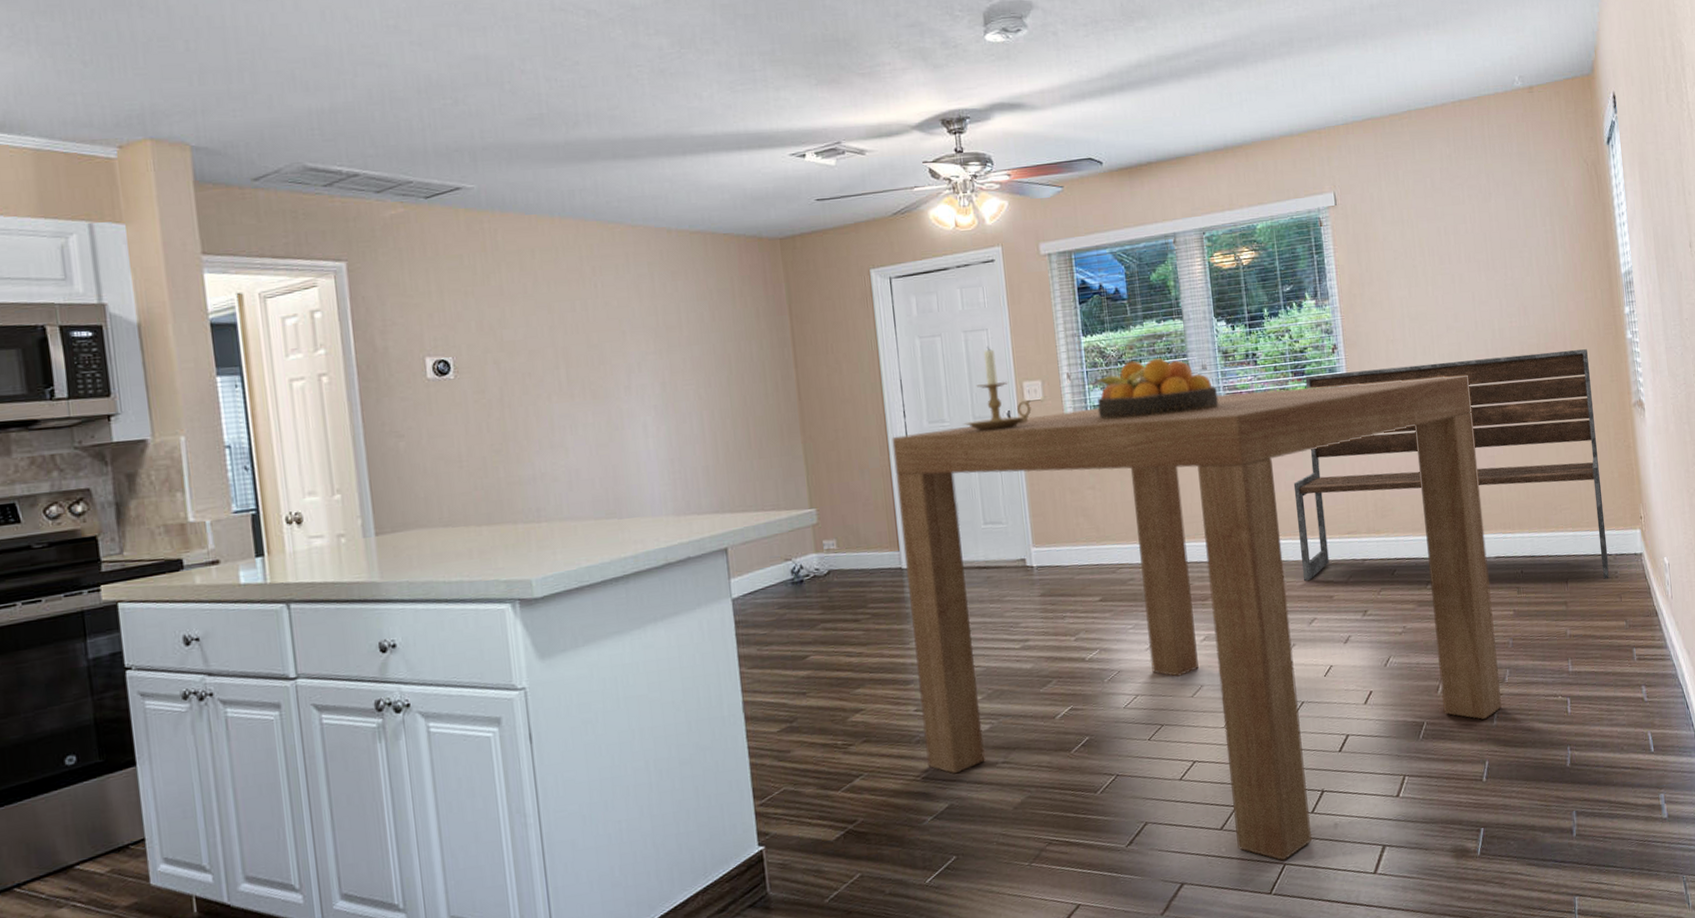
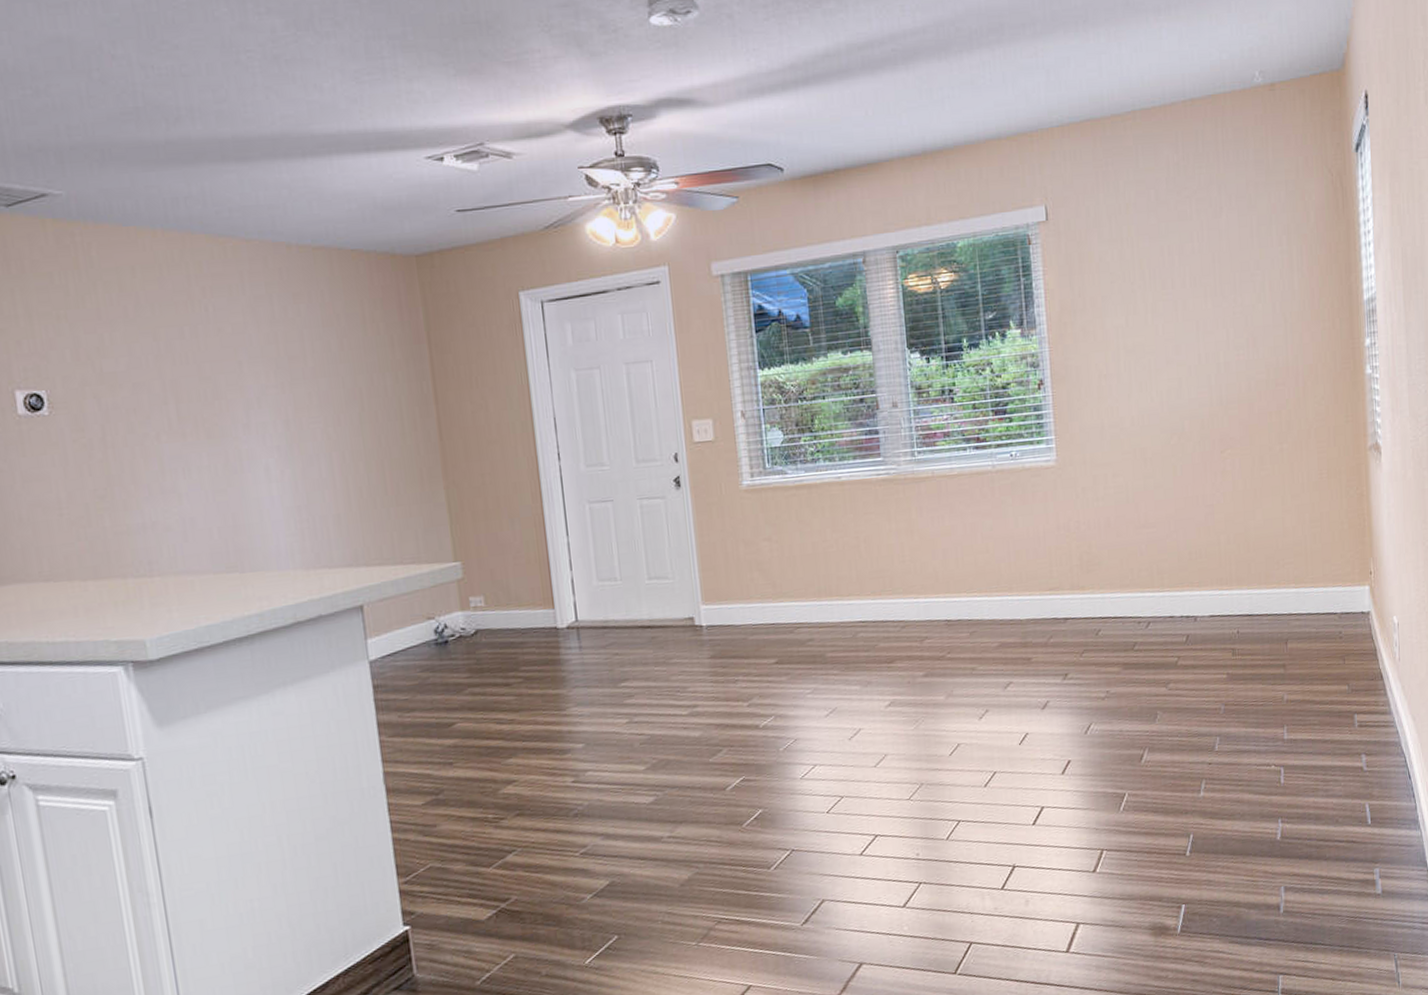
table: present [892,375,1502,861] -> none [545,414,1210,940]
candle holder: present [963,346,1032,431] -> none [625,379,701,476]
fruit bowl: present [1093,358,1219,419] -> none [771,394,911,463]
bench: present [1293,349,1609,582] -> none [991,386,1333,643]

